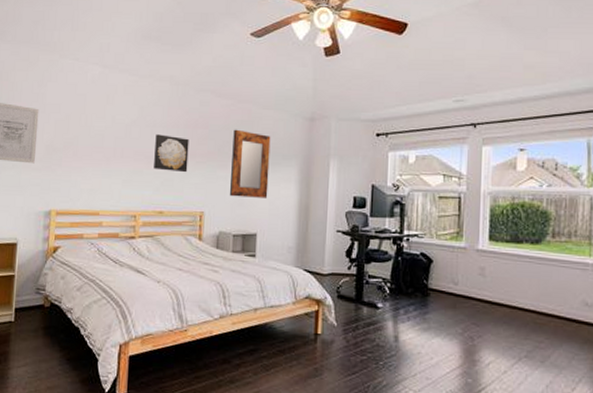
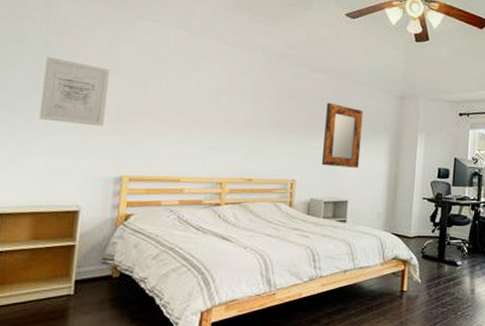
wall art: present [154,134,189,173] -> none [243,103,282,142]

